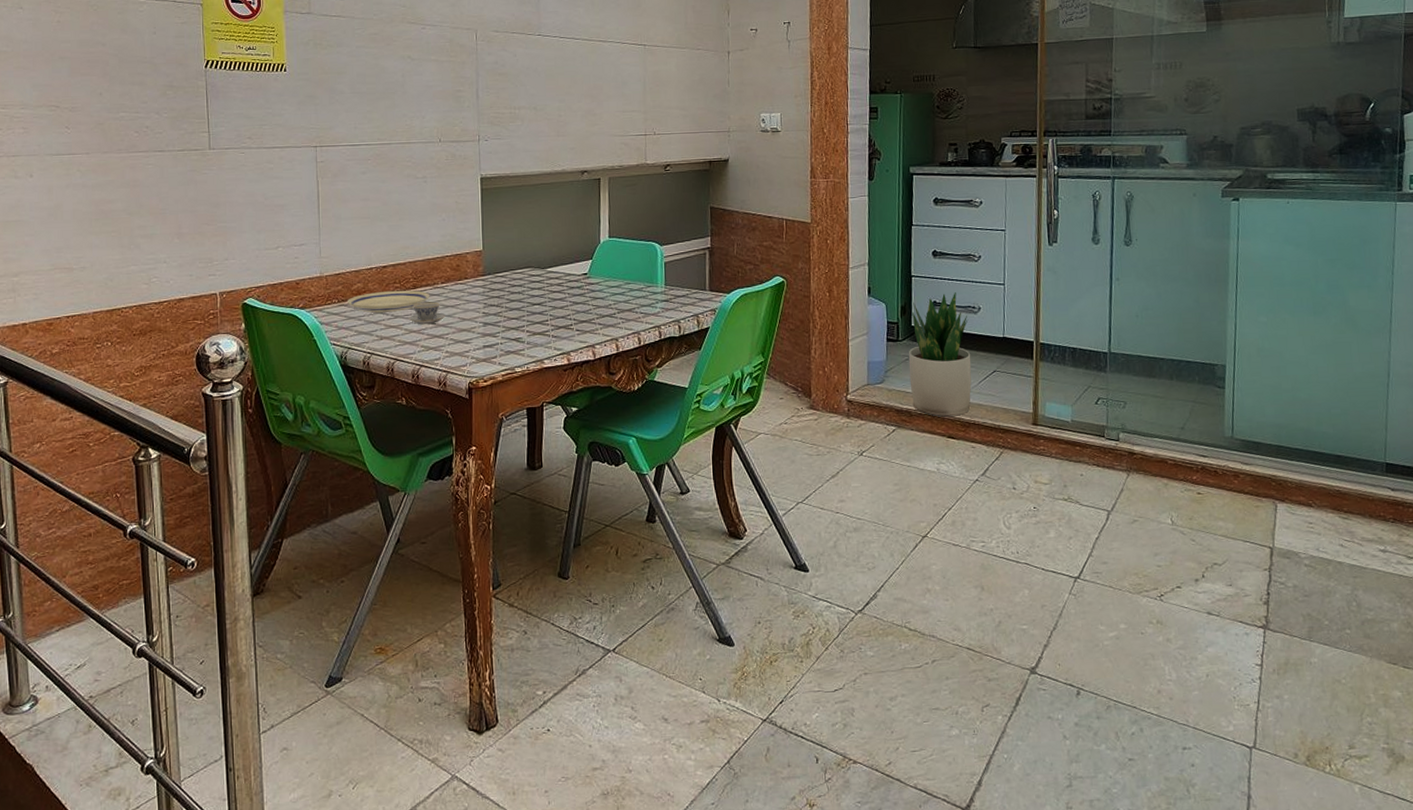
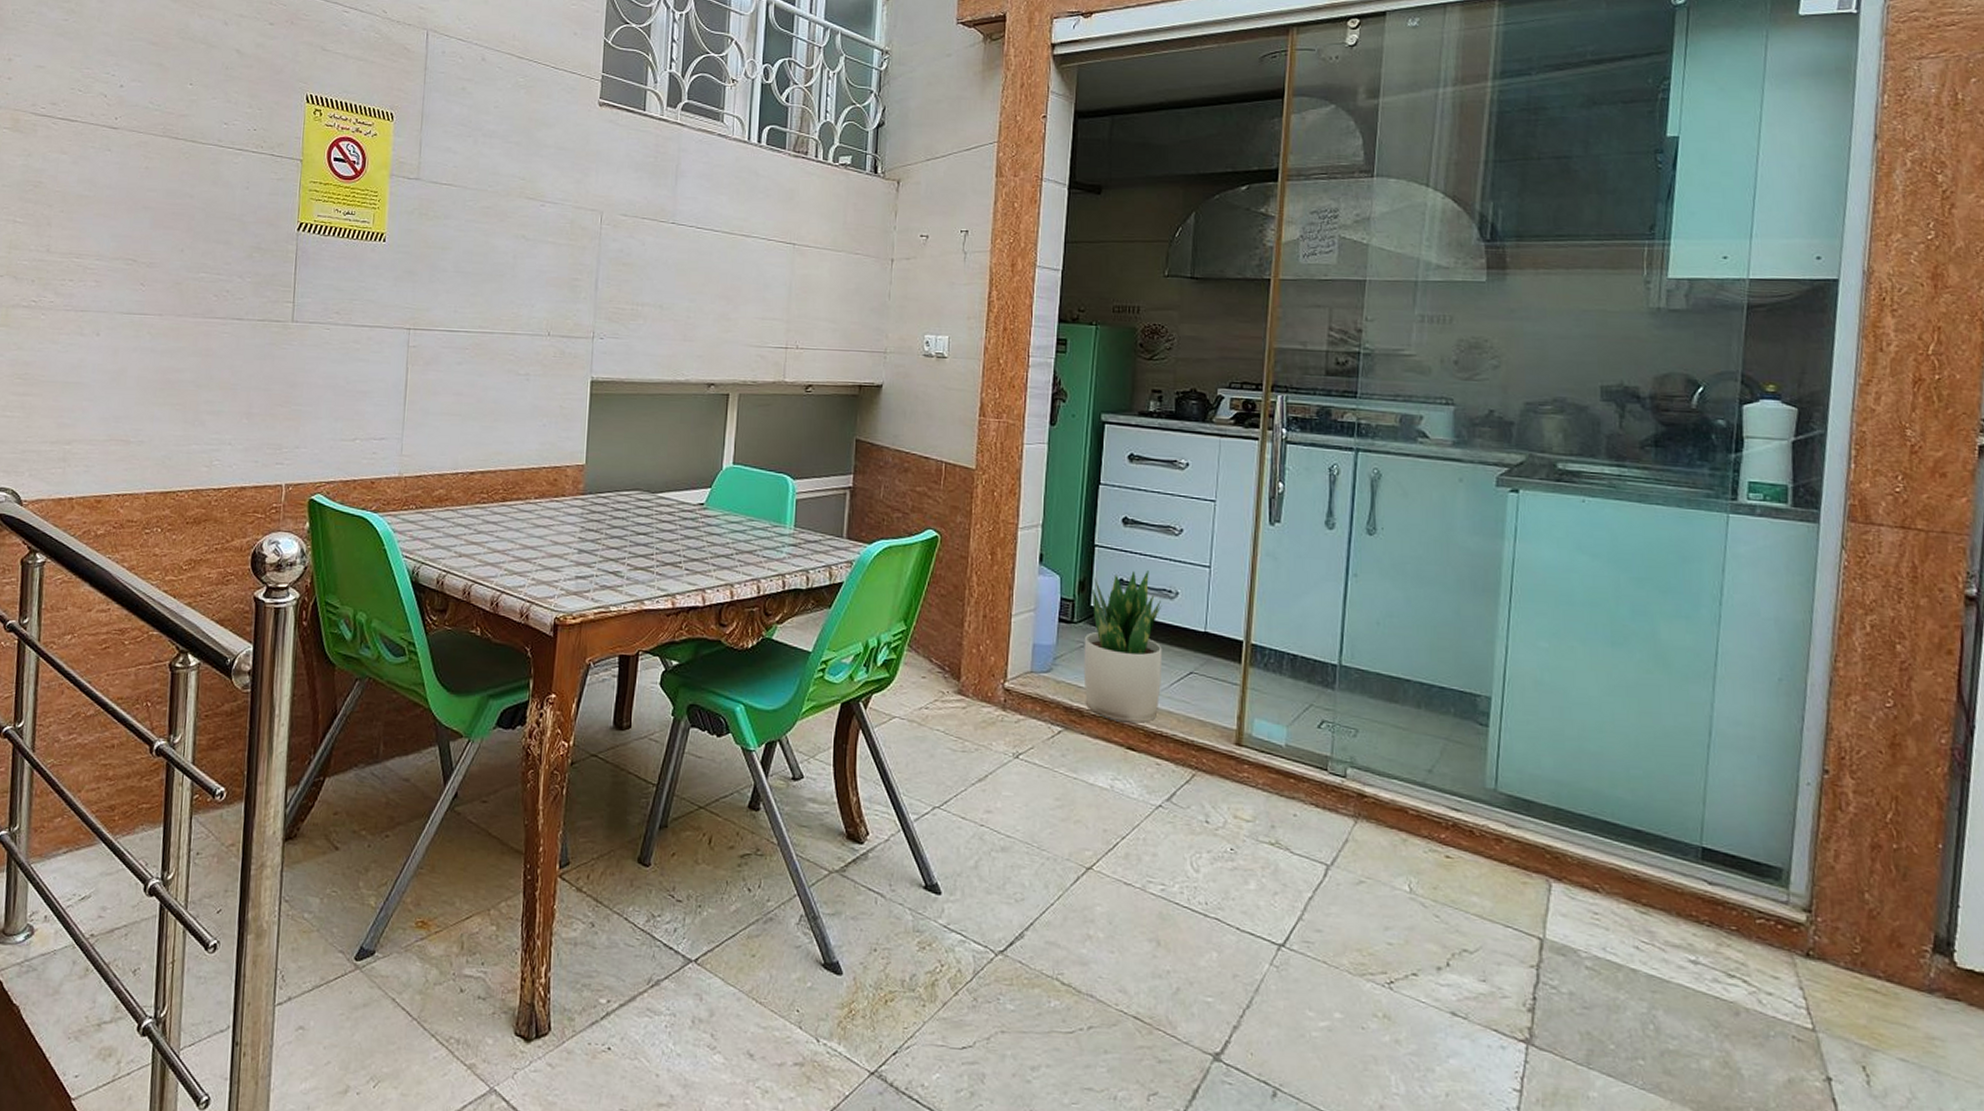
plate: present [348,290,430,313] -> none [426,501,521,527]
teacup: present [408,302,445,325] -> none [493,518,536,545]

